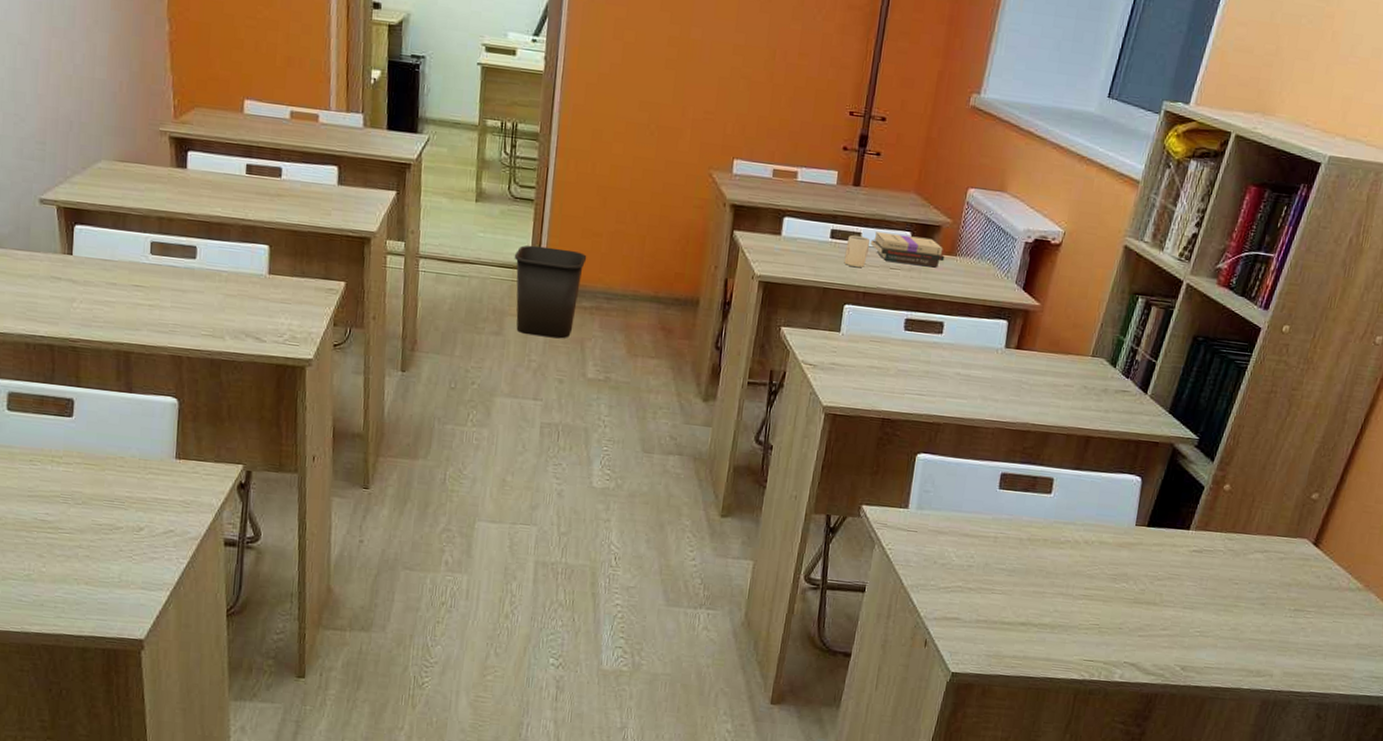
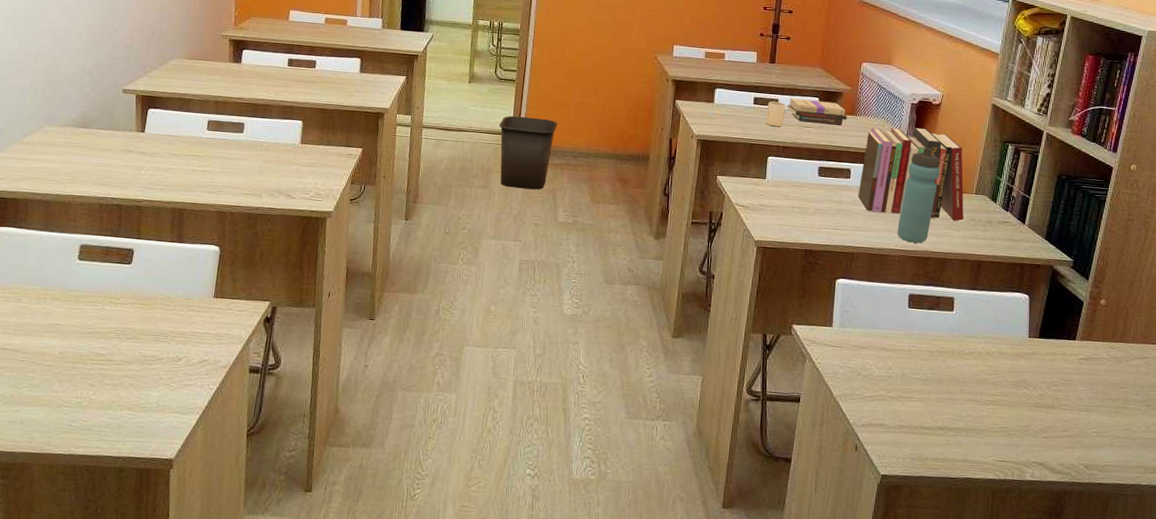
books: none [950,271,1082,389] -> present [857,127,964,221]
water bottle: none [993,298,1054,414] -> present [897,147,940,243]

